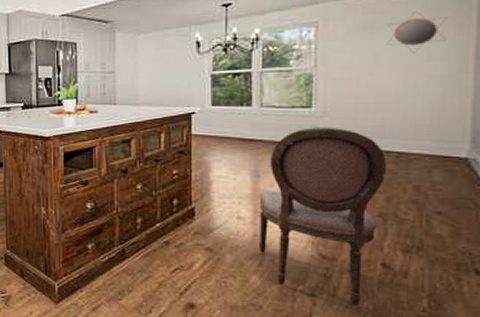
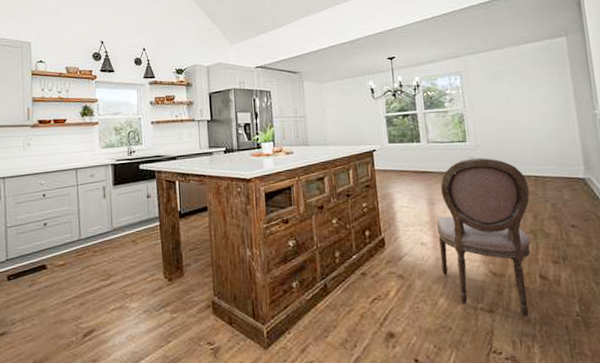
home mirror: present [386,11,448,54] -> none [510,63,553,96]

